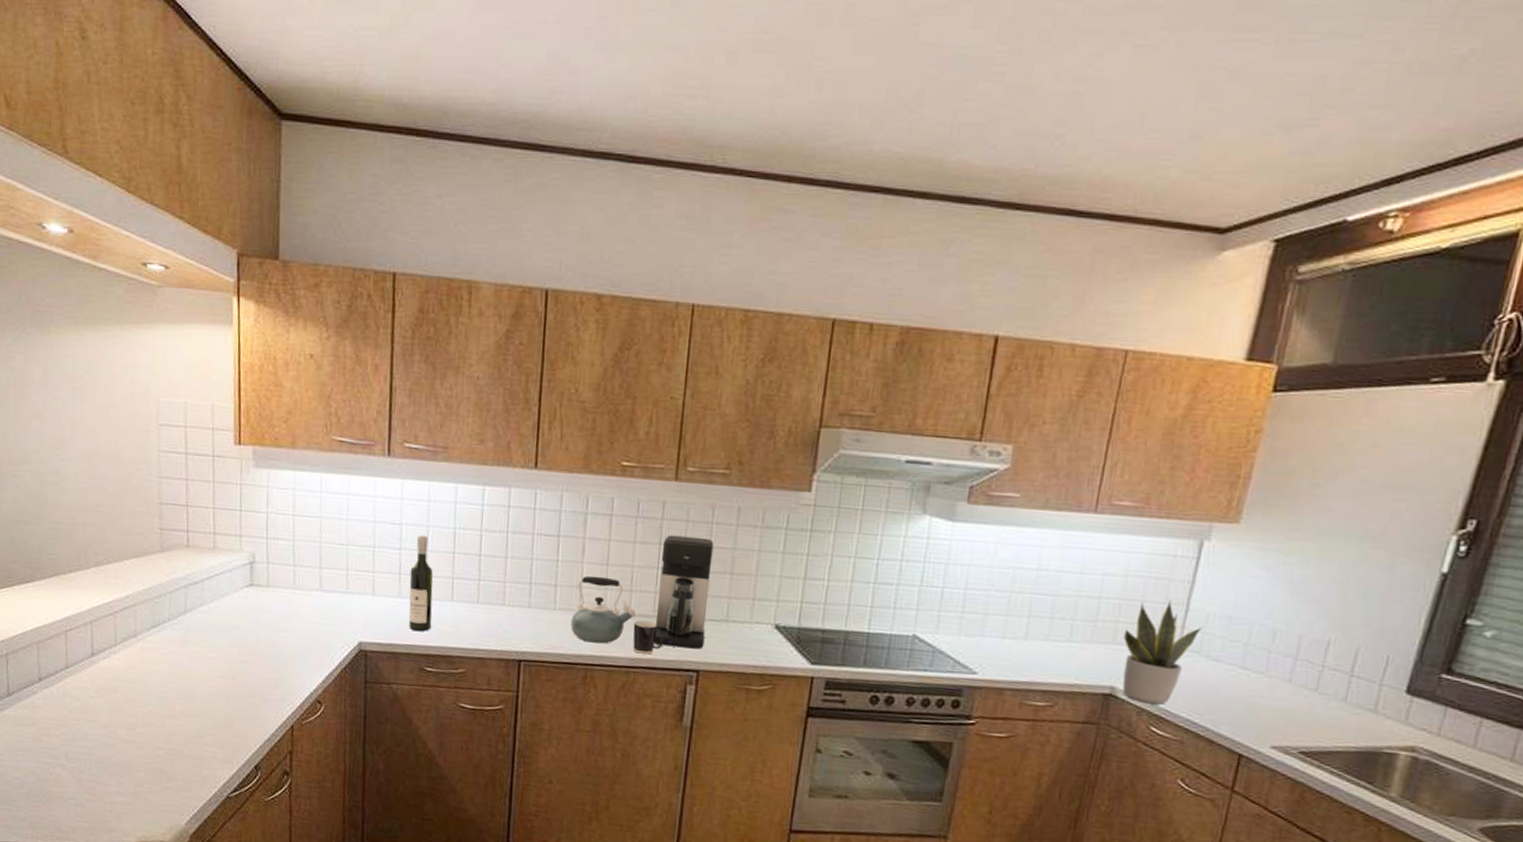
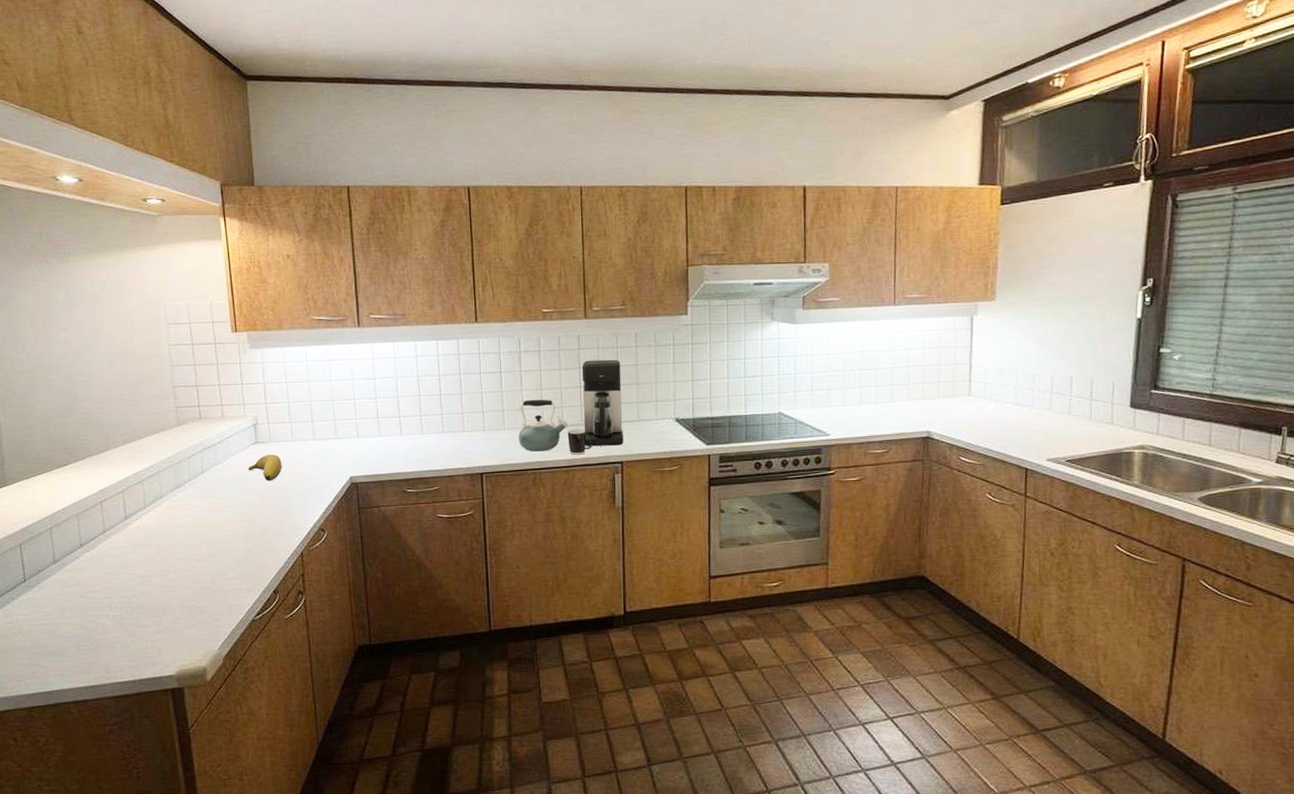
fruit: none [239,601,279,634] -> present [248,454,282,481]
bottle: present [408,535,434,632] -> none [386,384,408,462]
potted plant: present [1122,599,1203,705] -> none [929,361,984,440]

